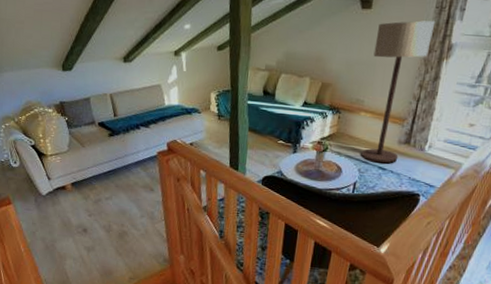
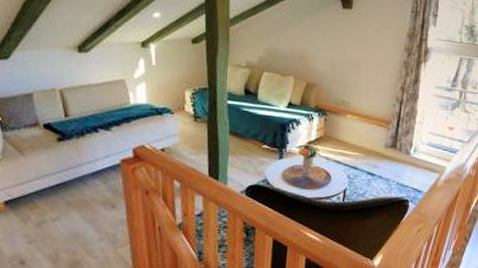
floor lamp: present [361,20,436,163] -> none [349,23,412,169]

